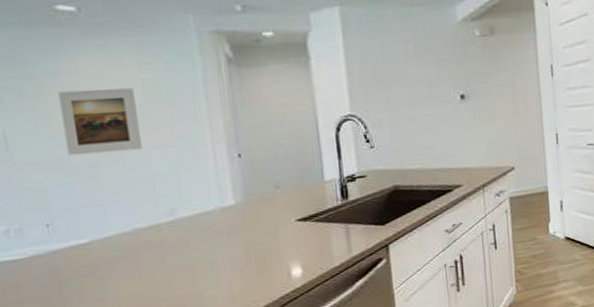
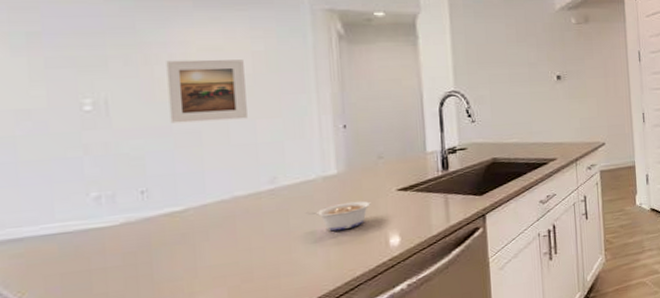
legume: none [206,231,271,263] -> present [305,200,371,231]

